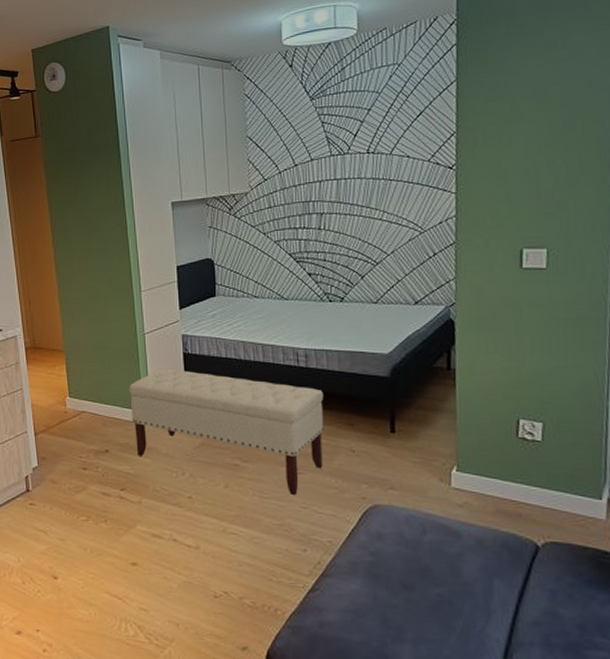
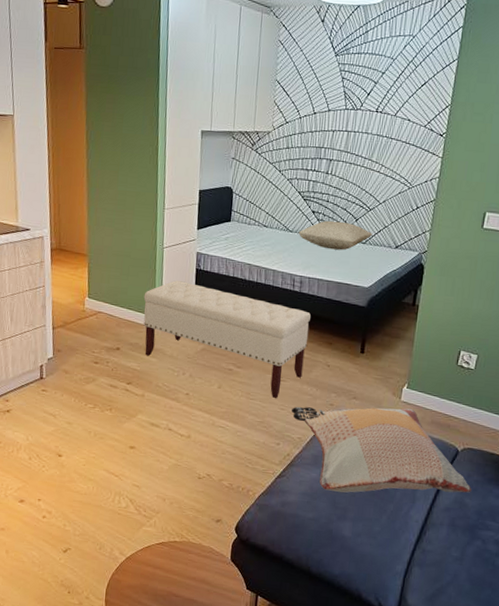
pillow: none [295,281,385,314] -> present [298,220,373,250]
decorative pillow: none [314,496,566,607] -> present [291,406,472,493]

